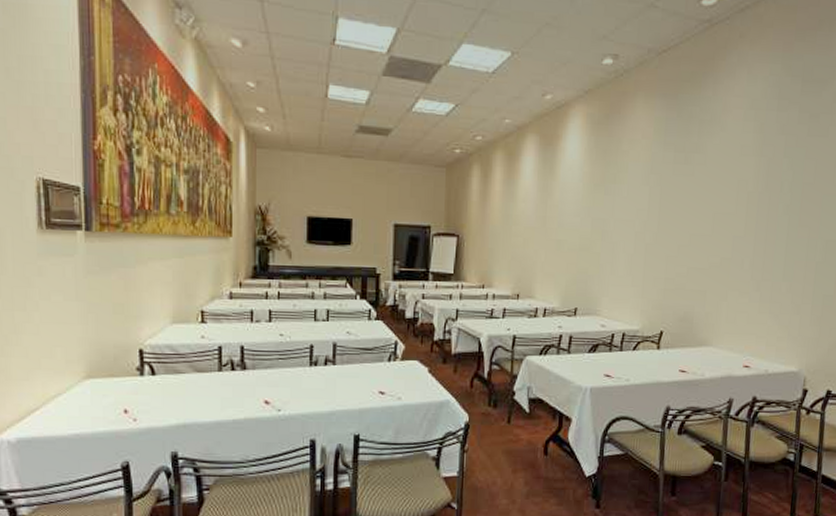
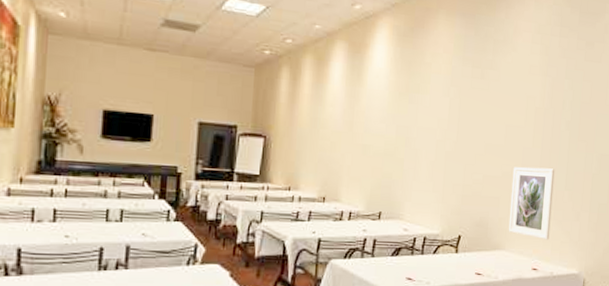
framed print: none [716,257,771,336] -> present [508,167,555,240]

